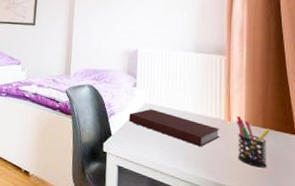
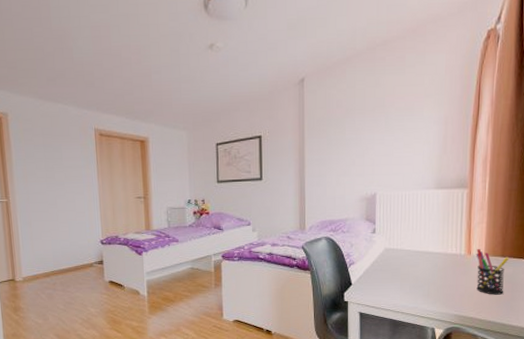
notebook: present [129,109,220,147] -> none [369,253,460,284]

